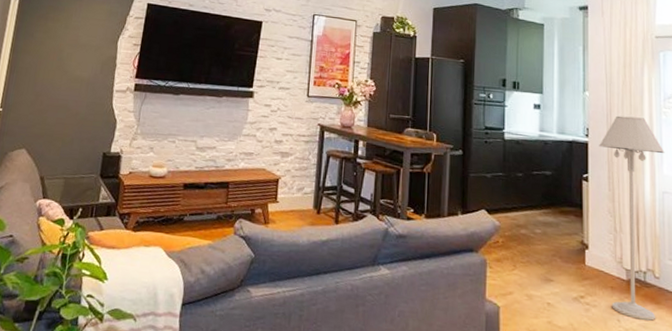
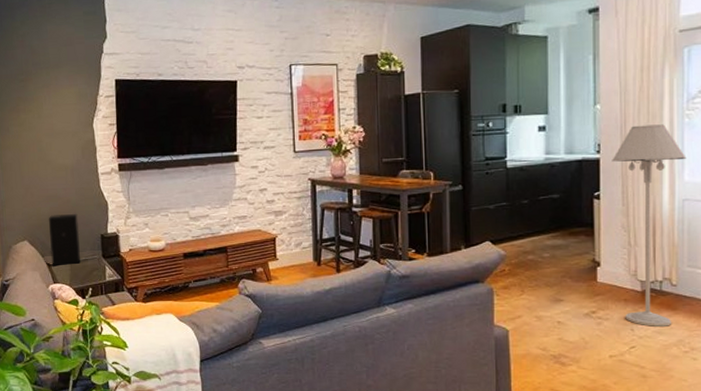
speaker: none [45,126,84,181] -> present [48,213,80,266]

